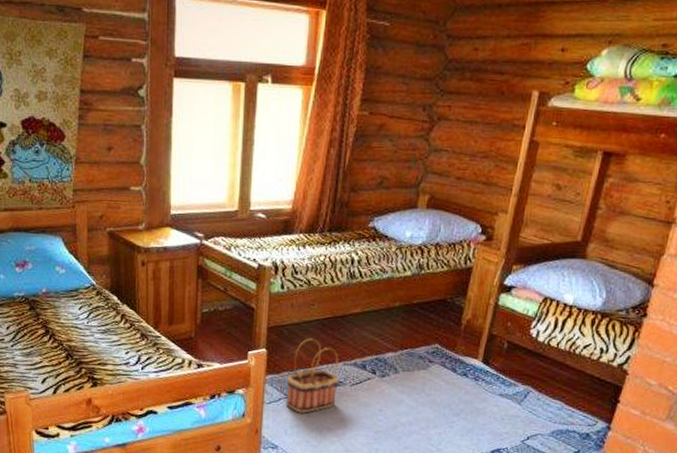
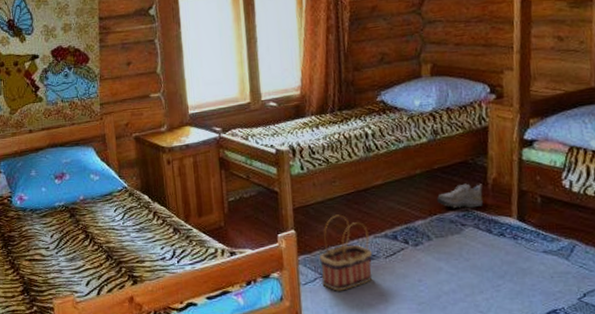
shoe: none [410,321,456,346] -> present [436,183,484,208]

